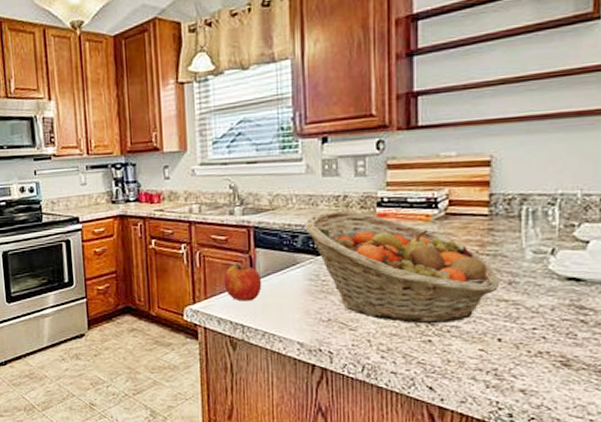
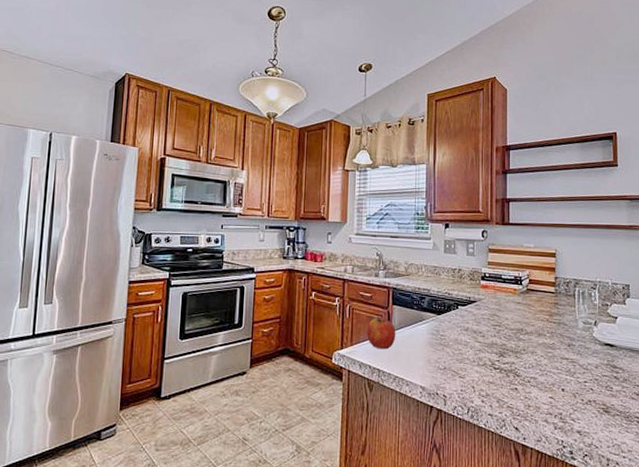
fruit basket: present [304,211,499,324] -> none [430,281,562,375]

